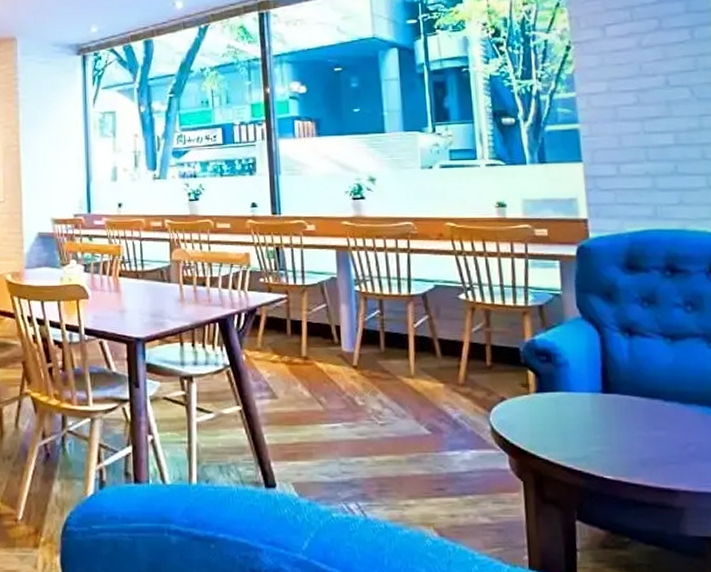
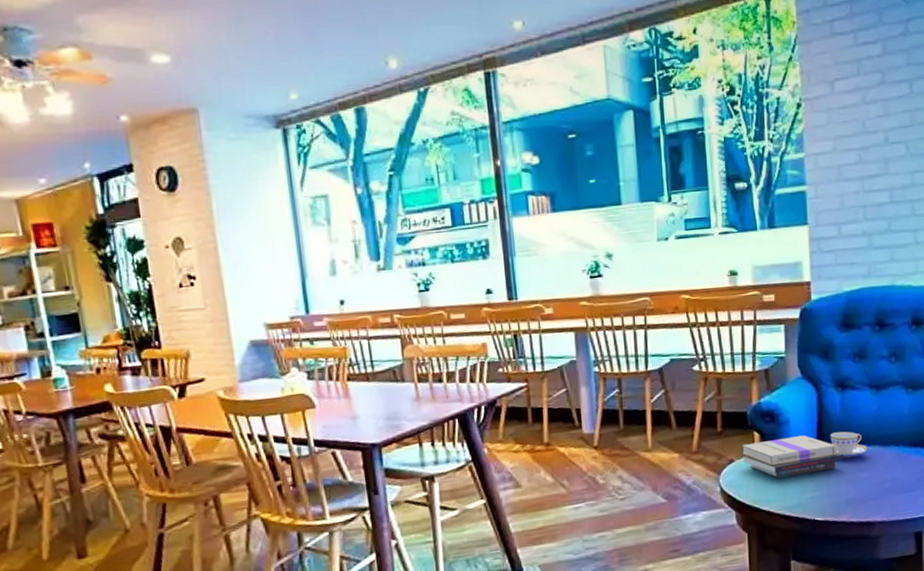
books: none [515,381,635,425] -> present [742,435,843,479]
teacup: none [618,382,664,413] -> present [830,431,868,459]

